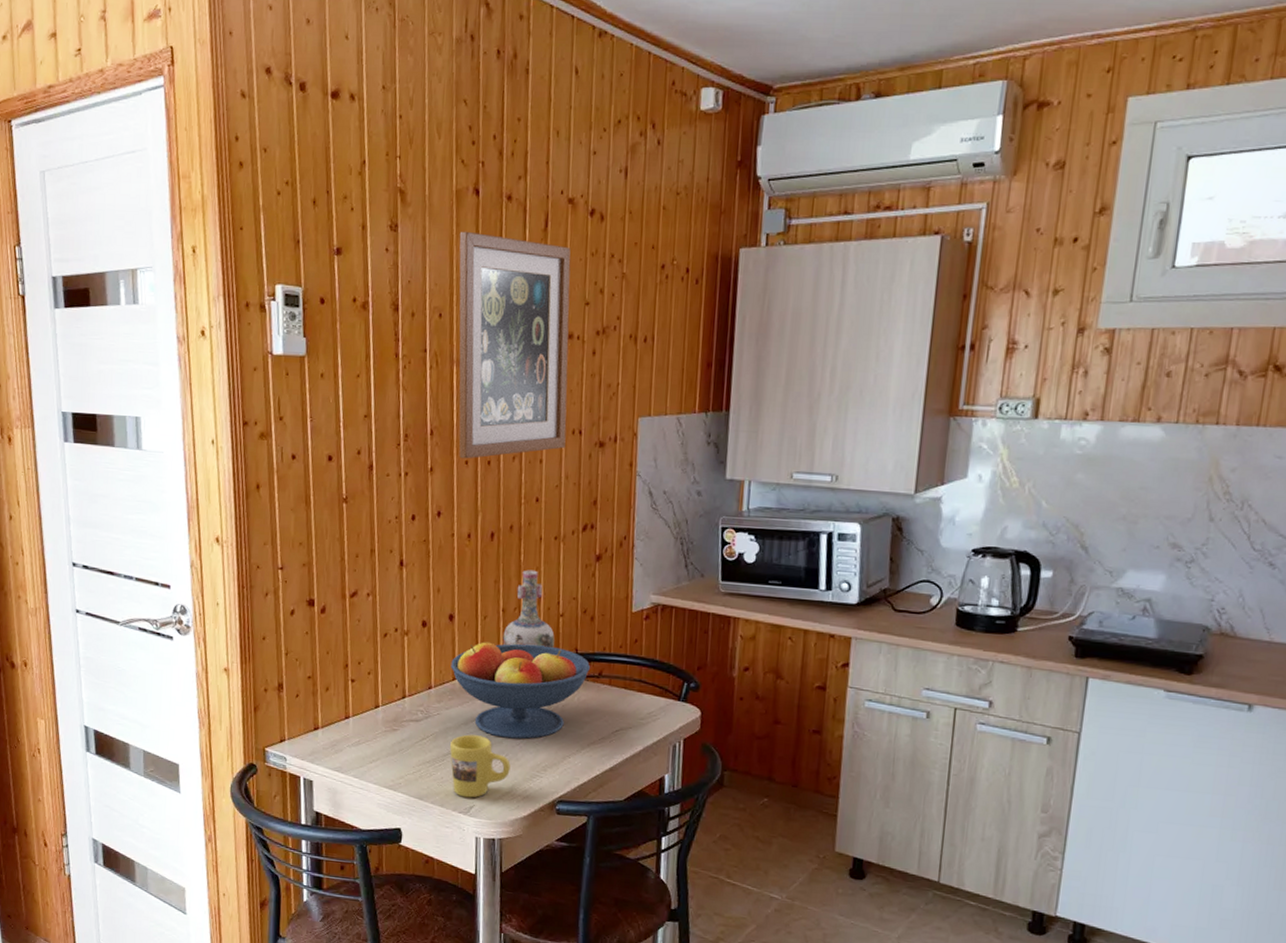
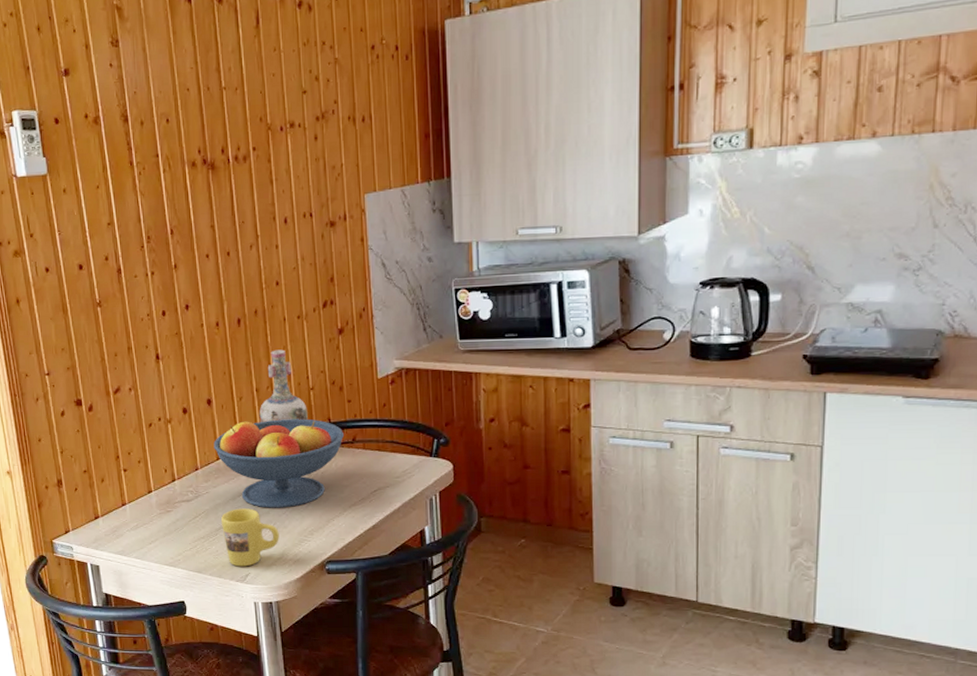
wall art: present [458,231,571,459] -> none [177,37,298,253]

